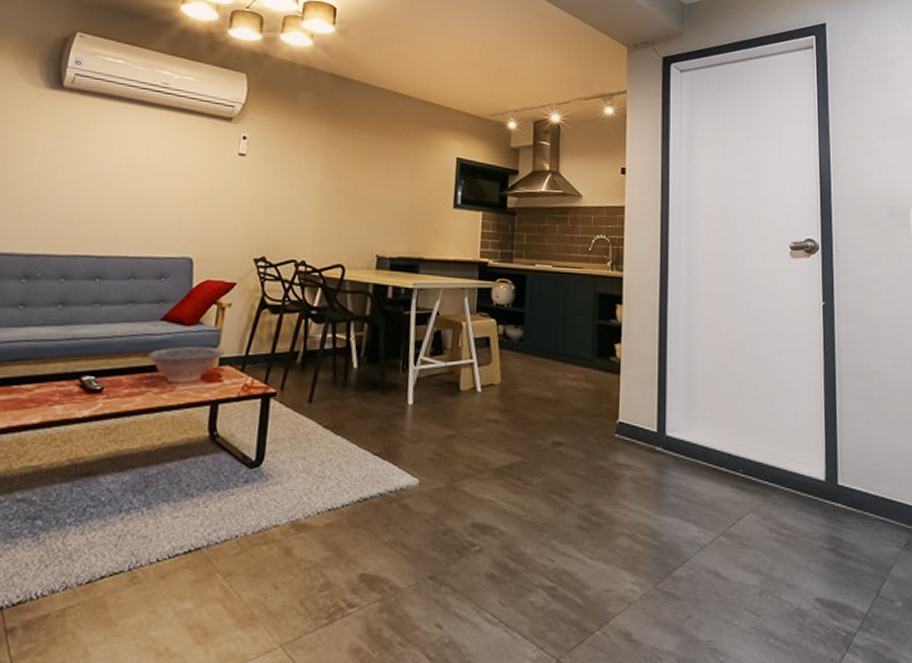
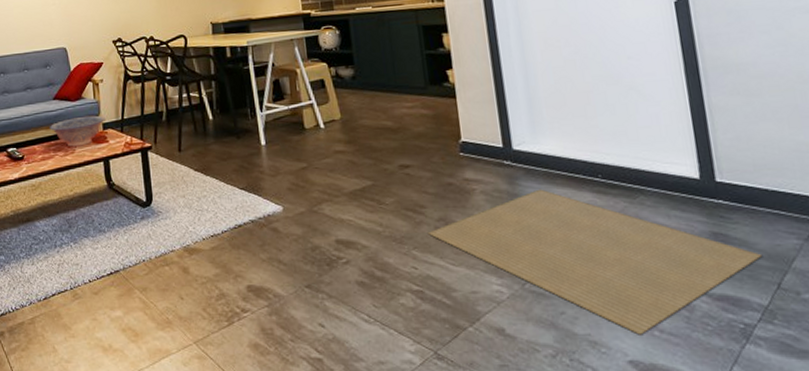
doormat: none [570,480,868,642] -> present [427,189,763,335]

